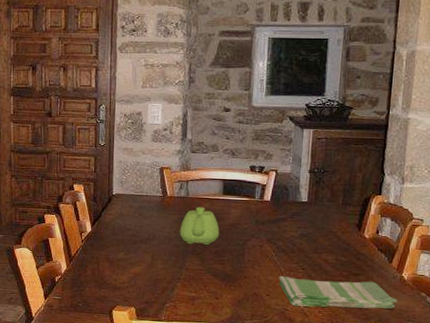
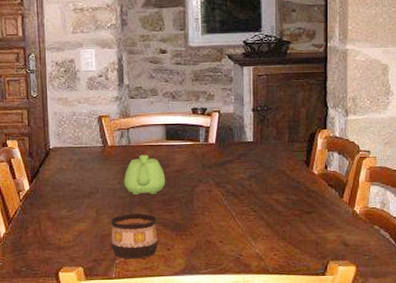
cup: none [163,261,208,305] -> present [110,213,158,260]
dish towel: present [278,275,397,309] -> none [231,218,352,250]

